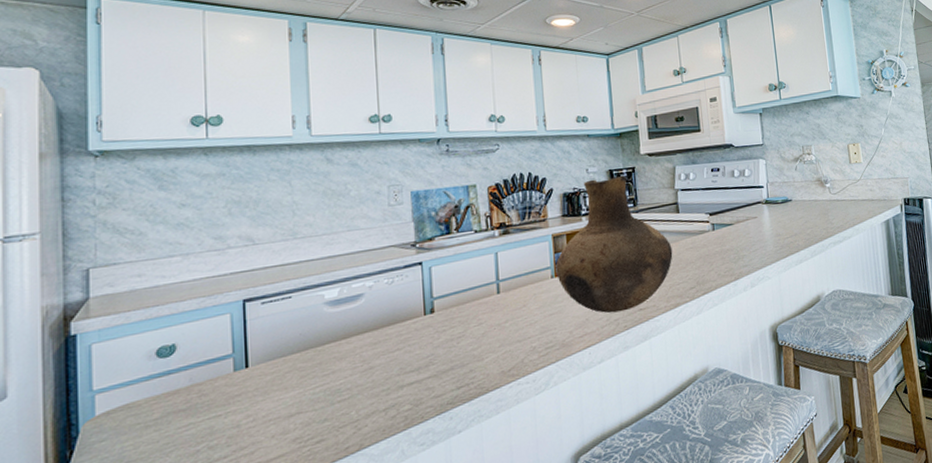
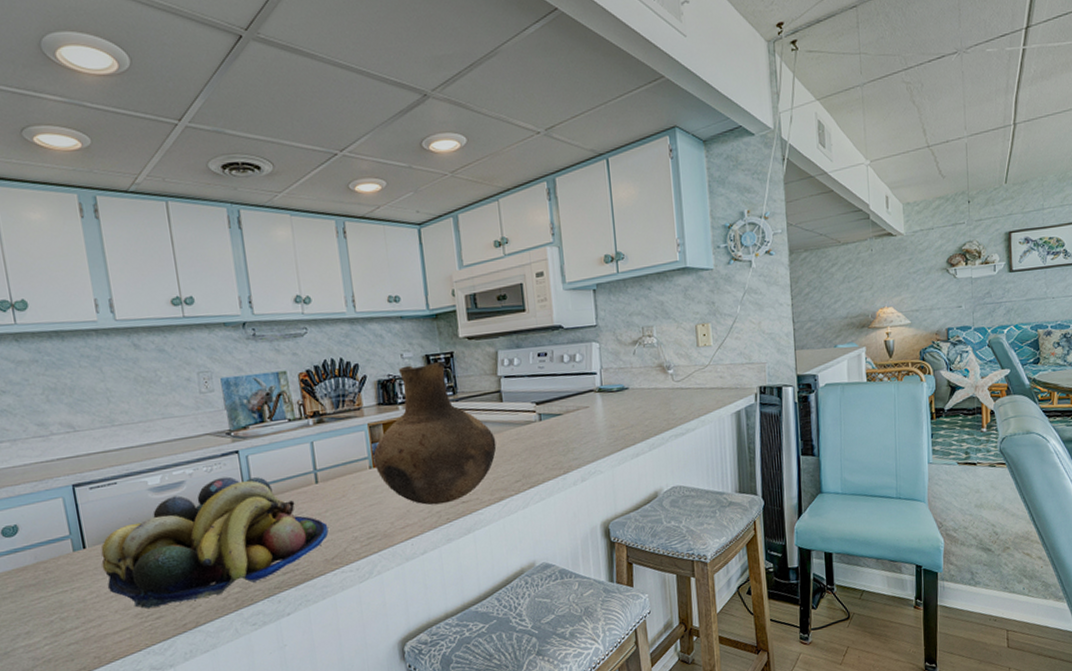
fruit bowl: none [264,288,507,433] -> present [101,476,329,609]

